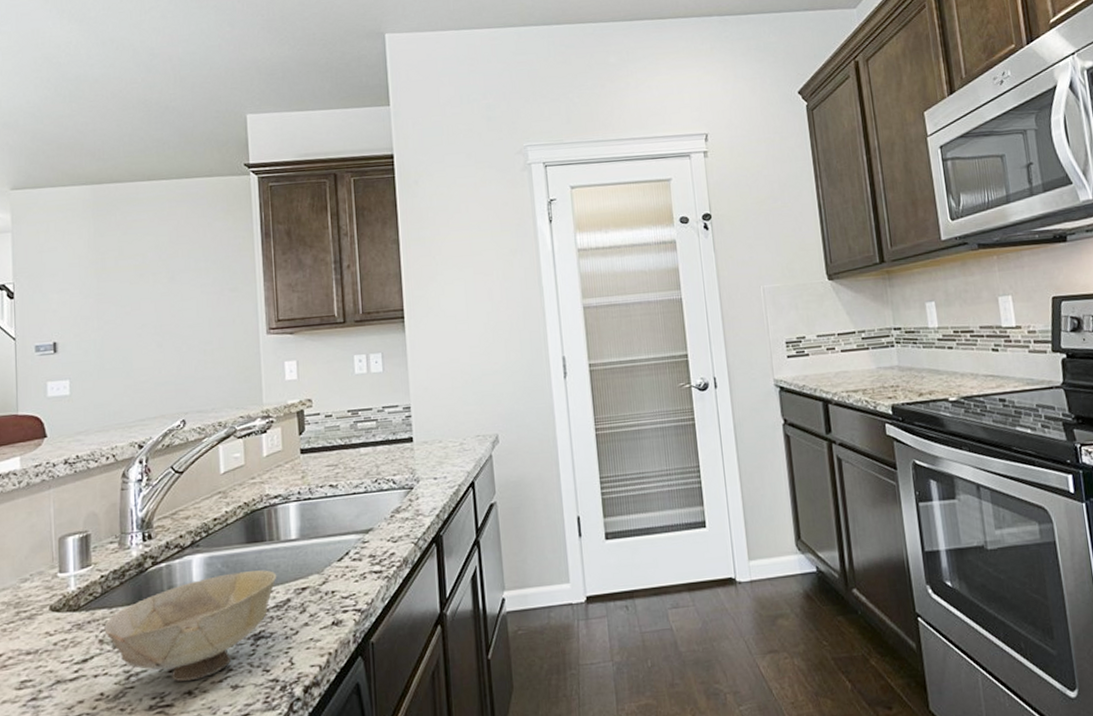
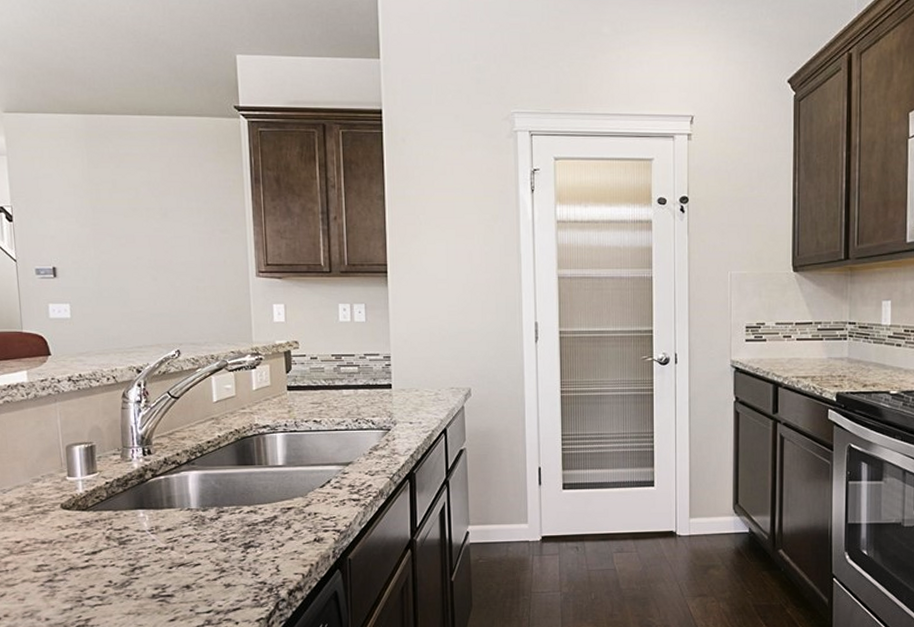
bowl: present [104,570,277,682] -> none [110,490,265,578]

